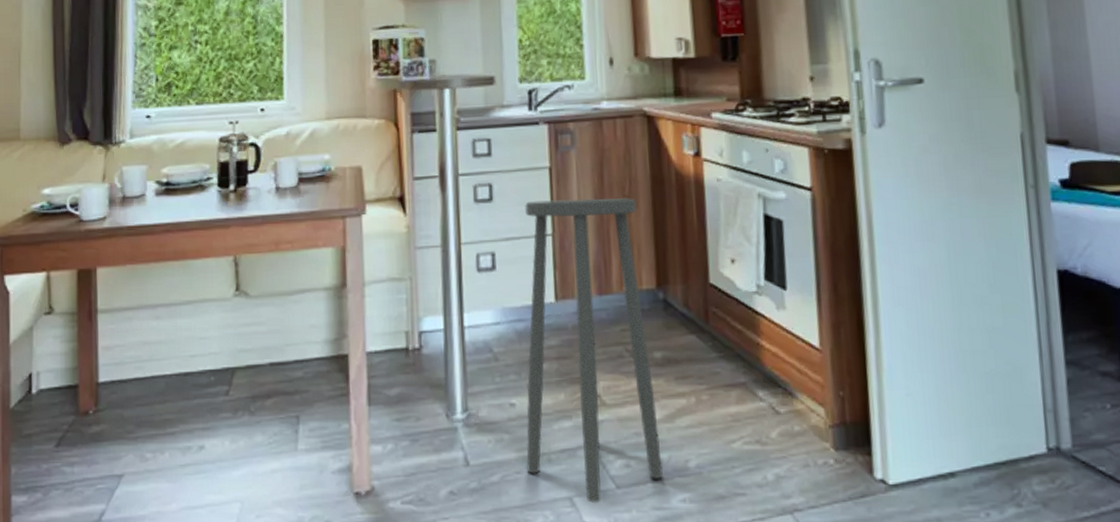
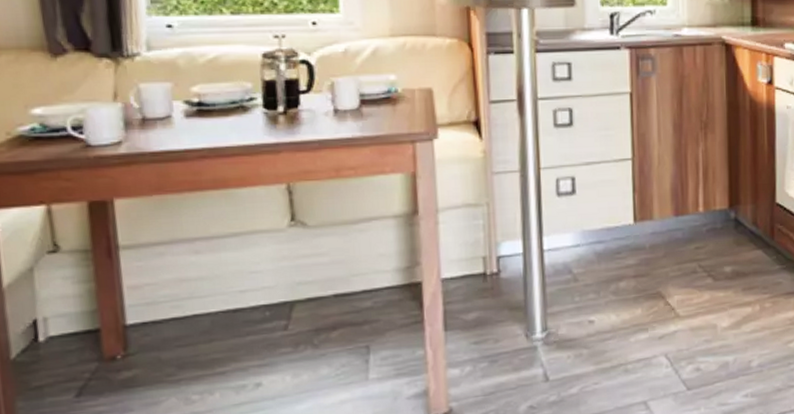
stool: present [525,197,663,504] -> none [604,123,729,405]

